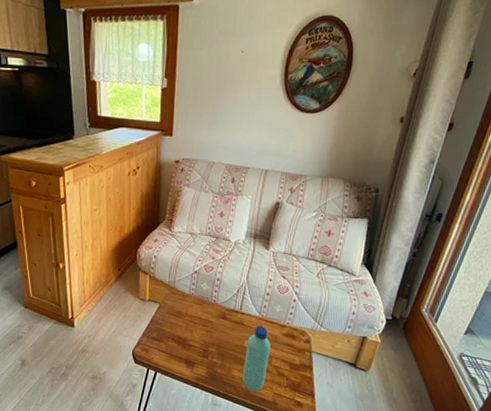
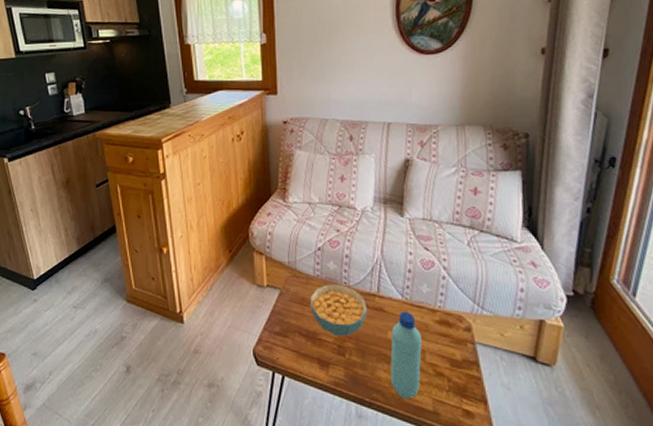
cereal bowl: none [184,301,231,343] -> present [310,284,368,336]

